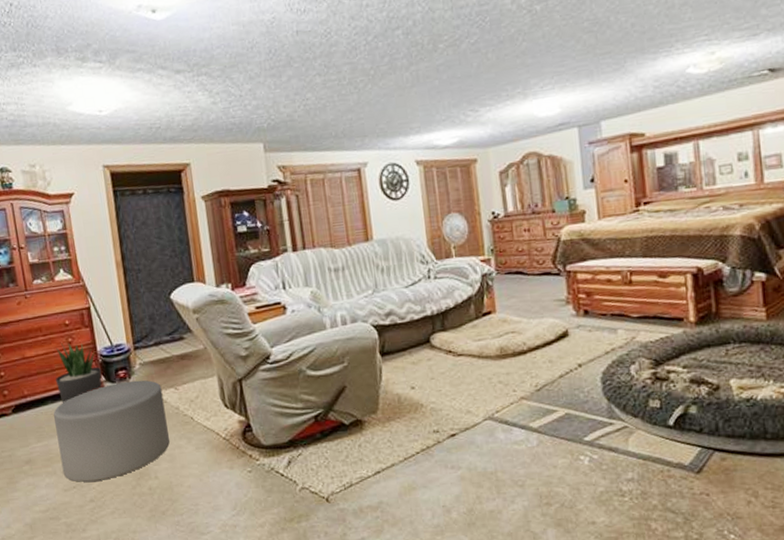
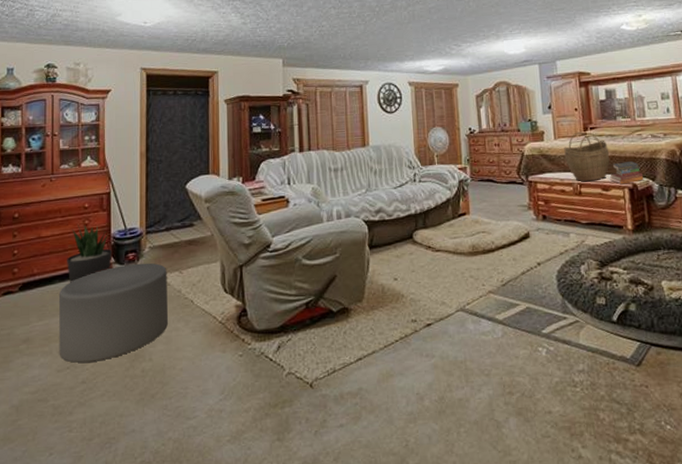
woven basket: none [610,208,668,269] -> present [564,132,610,182]
books: none [668,240,712,270] -> present [610,161,644,185]

